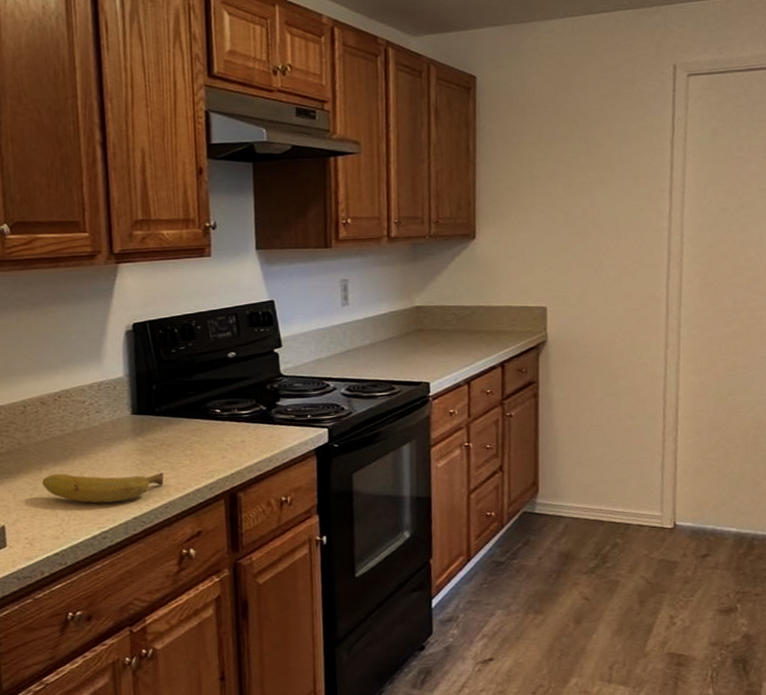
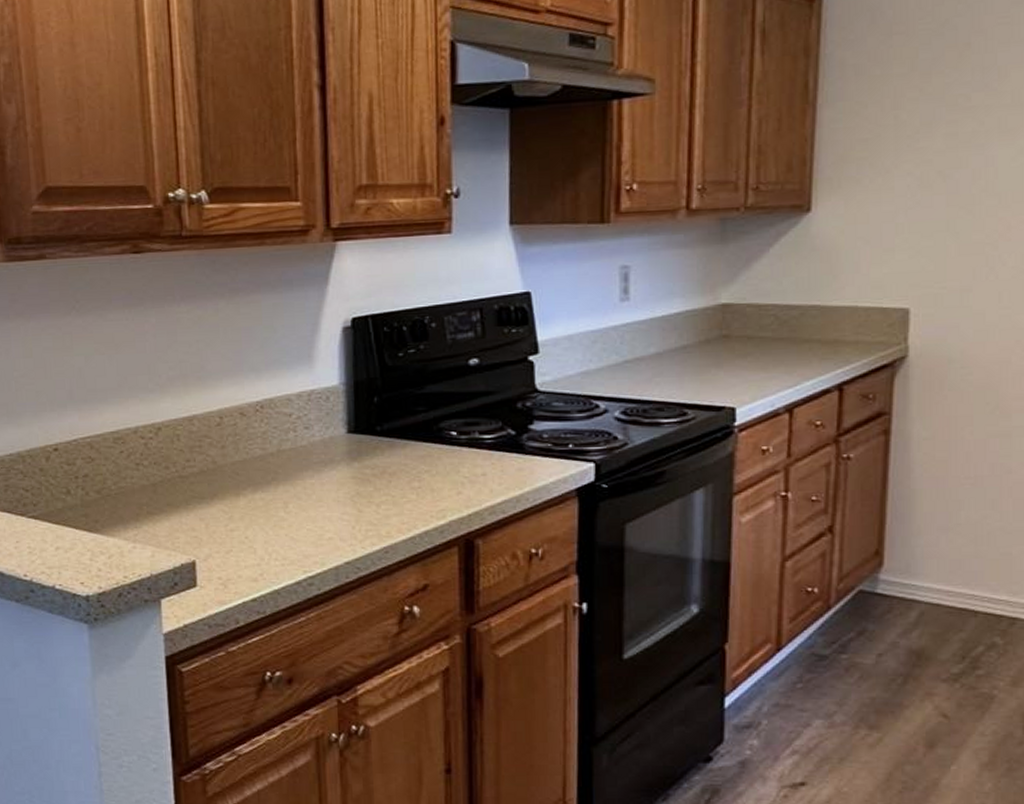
fruit: present [42,472,164,503] -> none [240,501,385,541]

